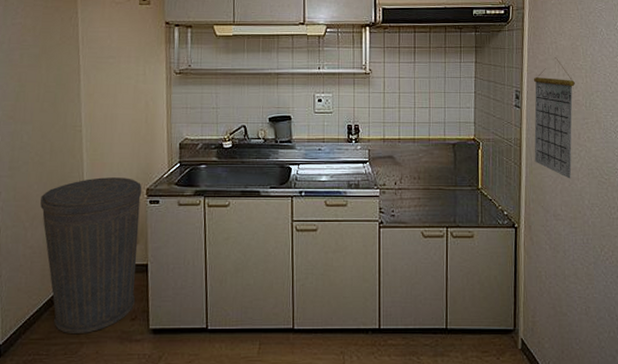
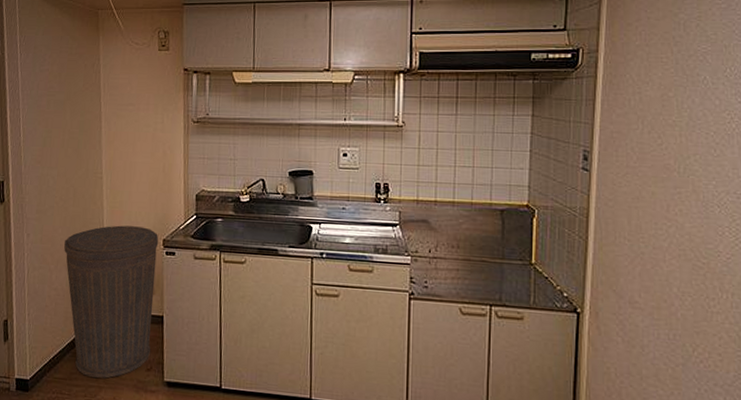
calendar: present [533,57,575,179] -> none [605,111,665,260]

